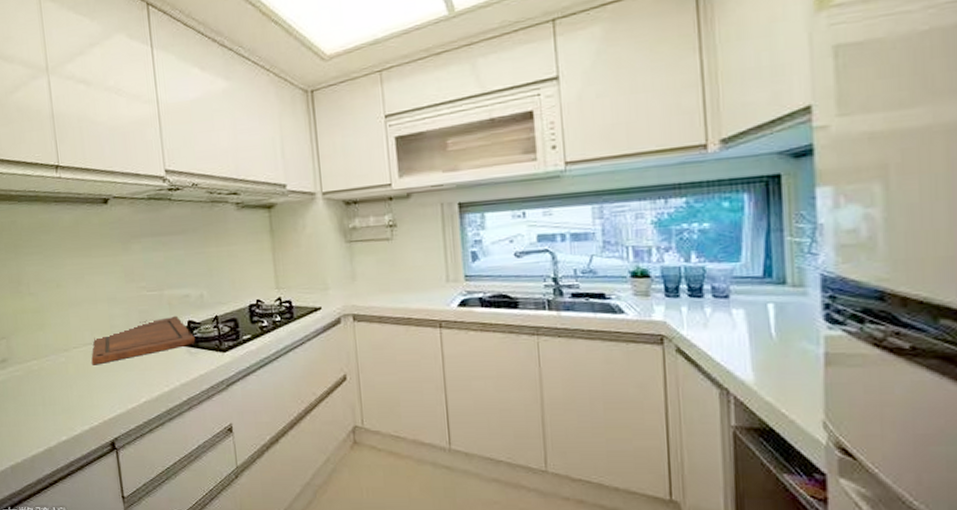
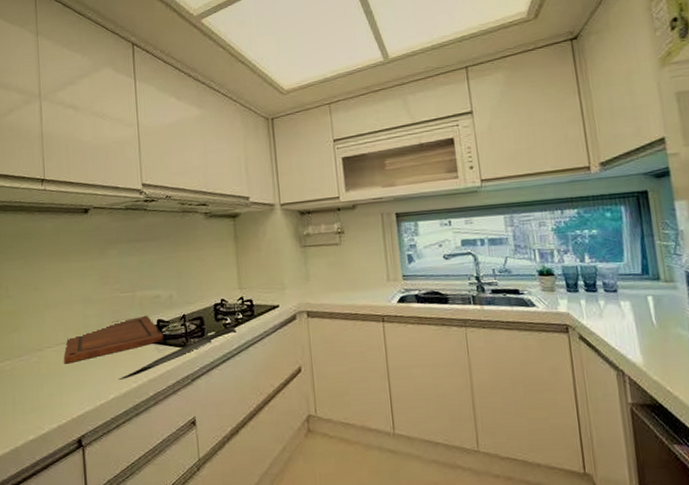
knife: none [149,330,275,383] -> present [118,327,237,380]

